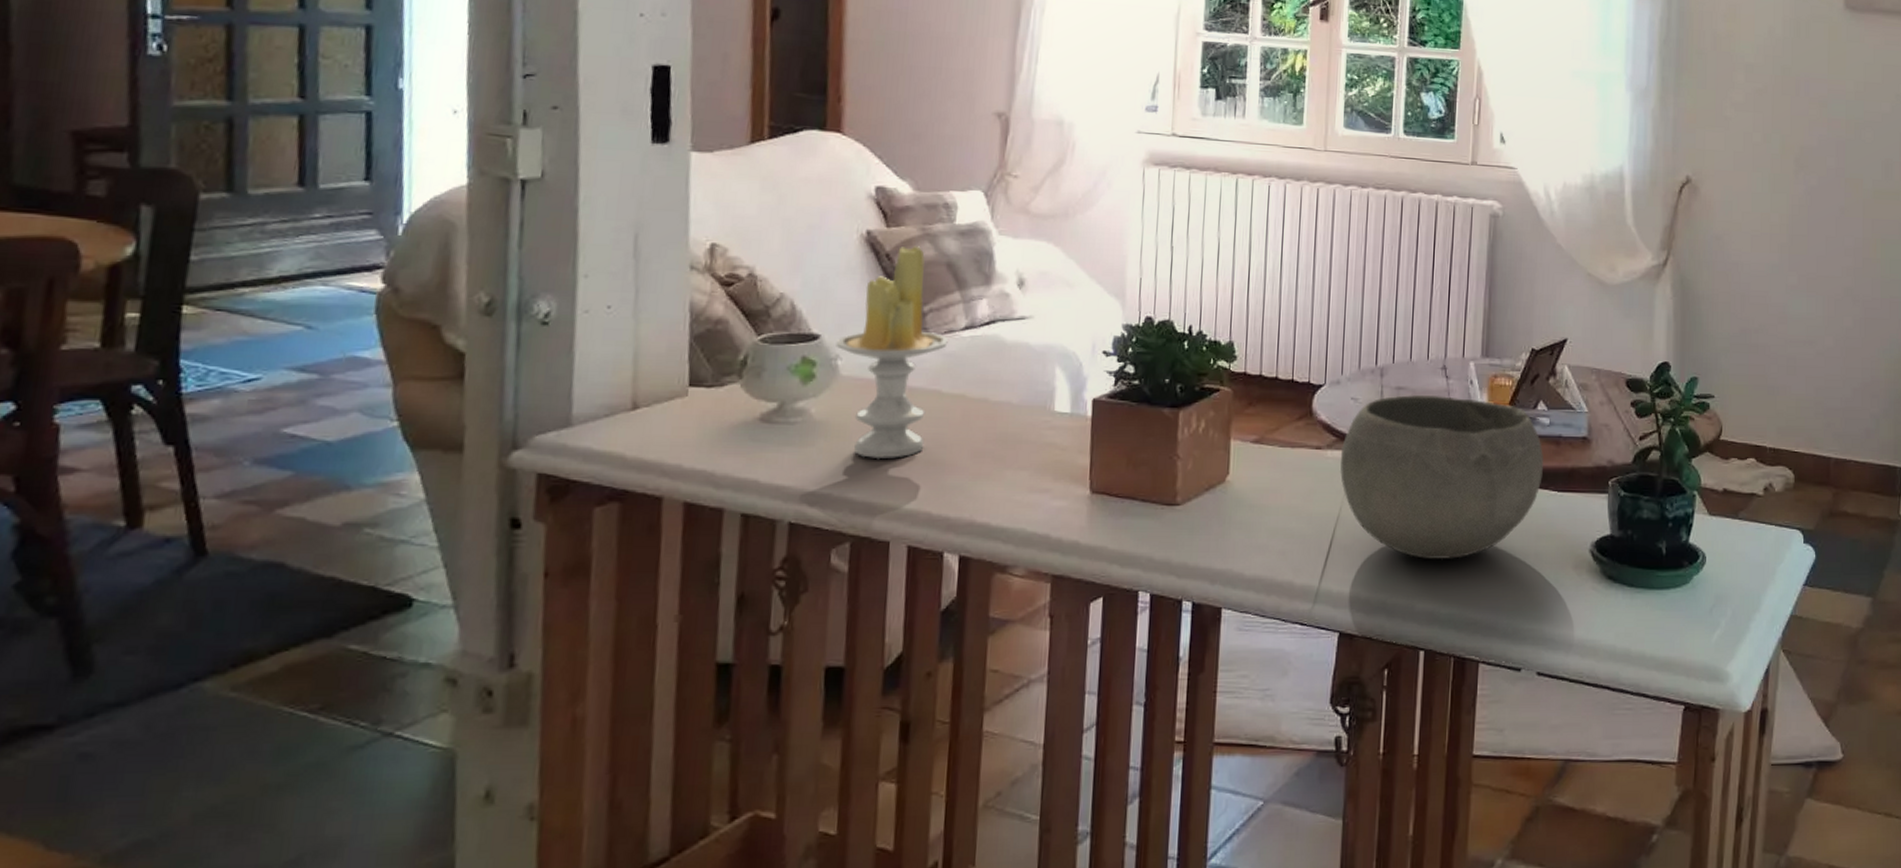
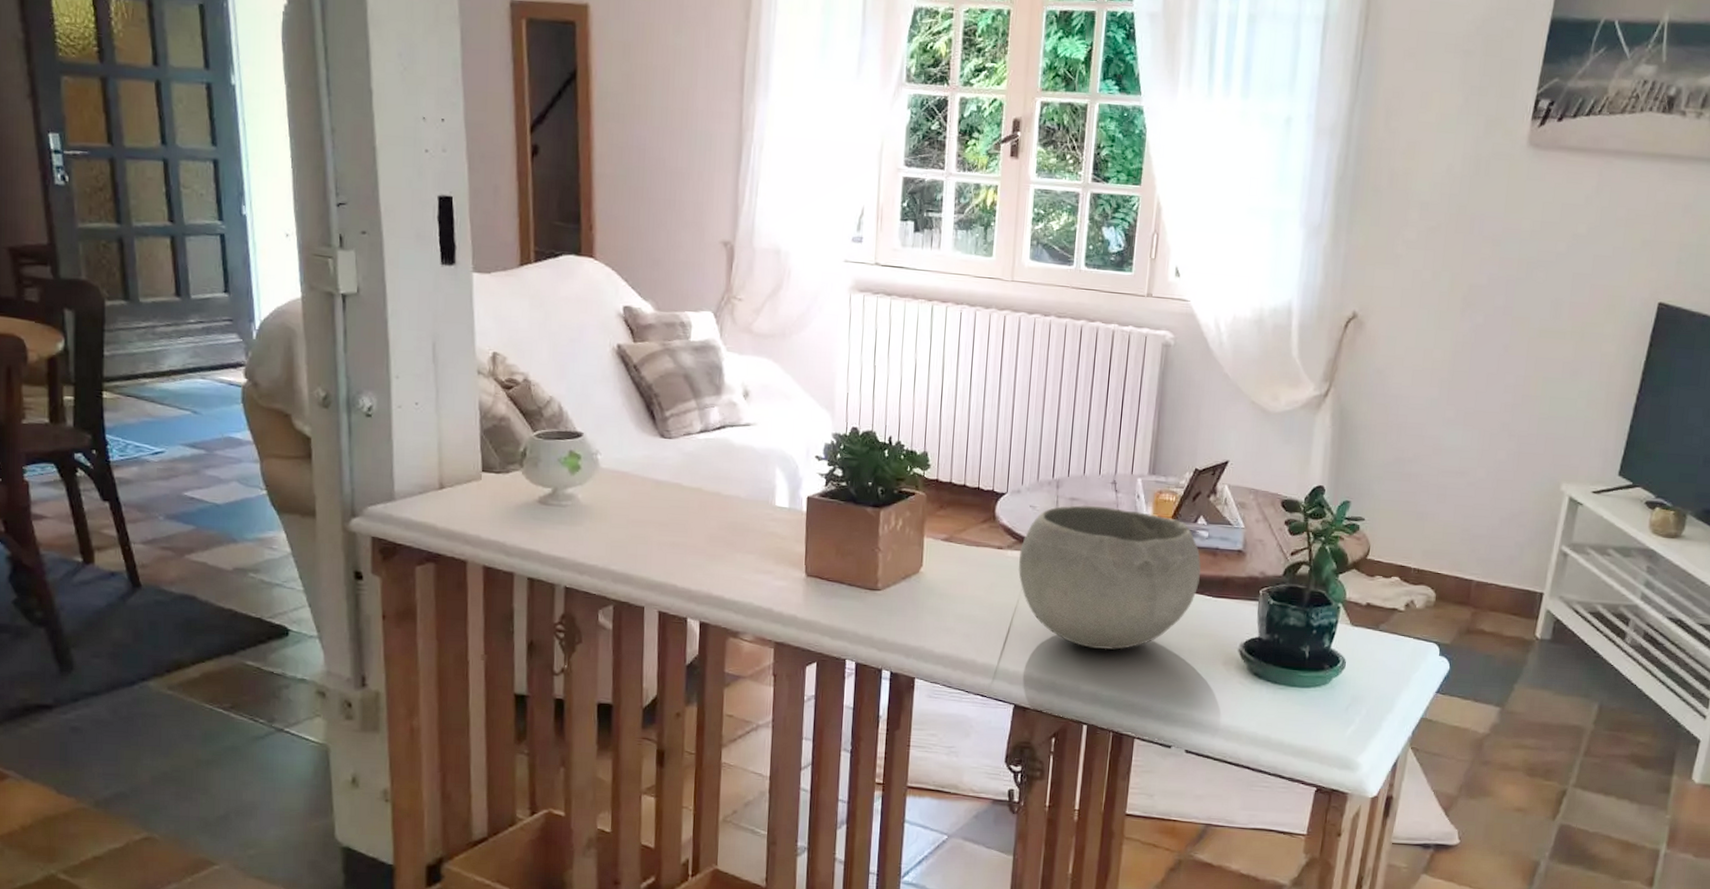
candle: present [836,246,948,460] -> none [596,359,687,539]

